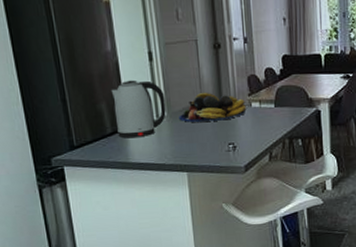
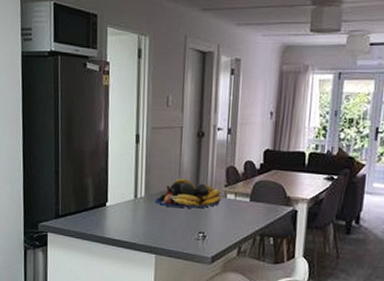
kettle: present [110,80,166,139] -> none [98,159,145,215]

